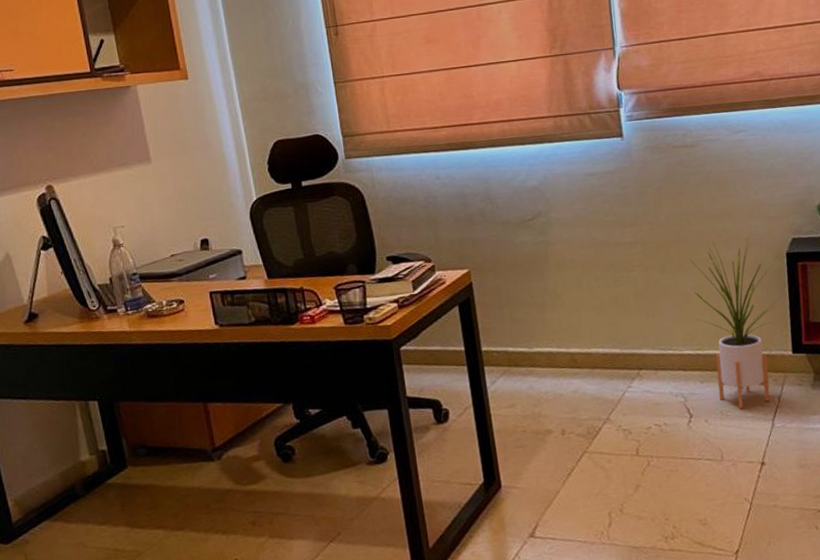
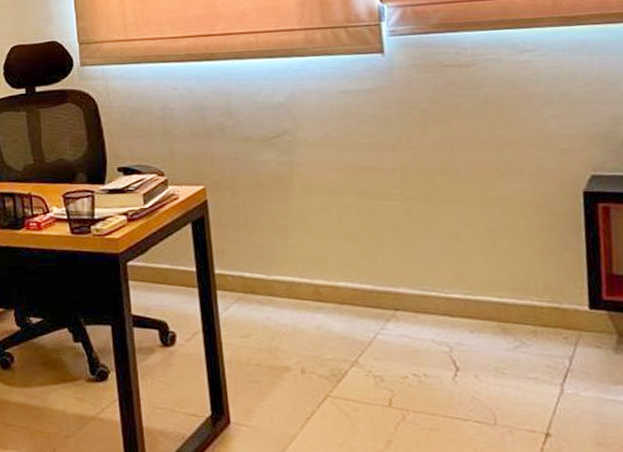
house plant: present [690,238,782,409] -> none [461,172,577,368]

